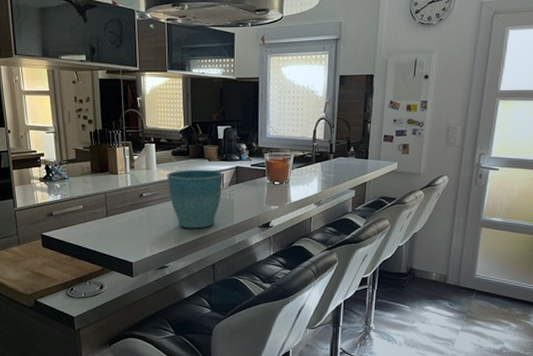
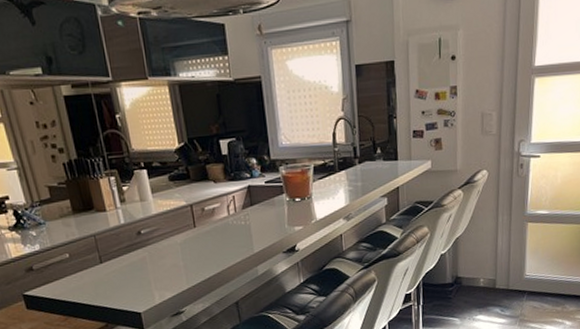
flower pot: present [166,169,224,229] -> none [166,193,235,265]

